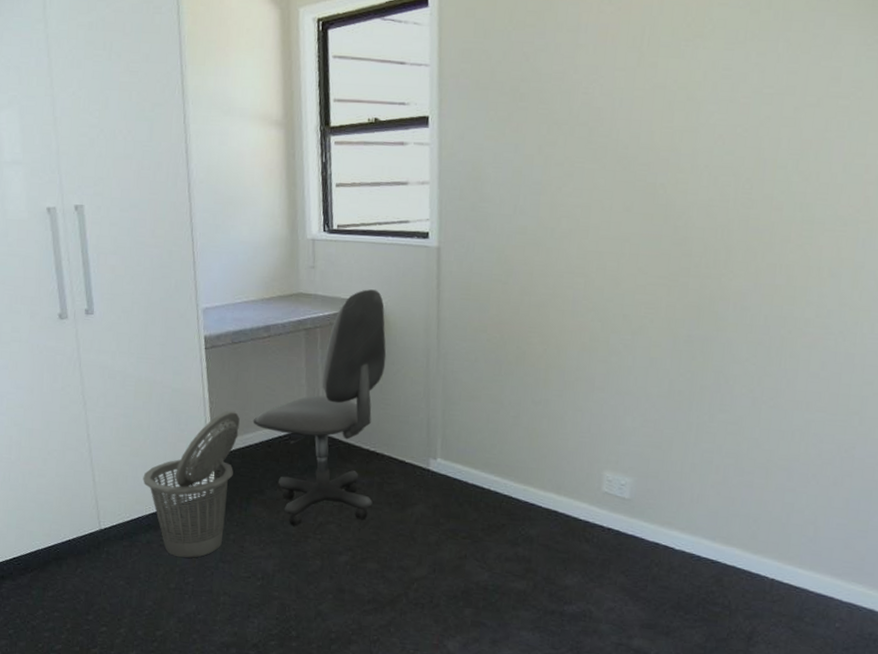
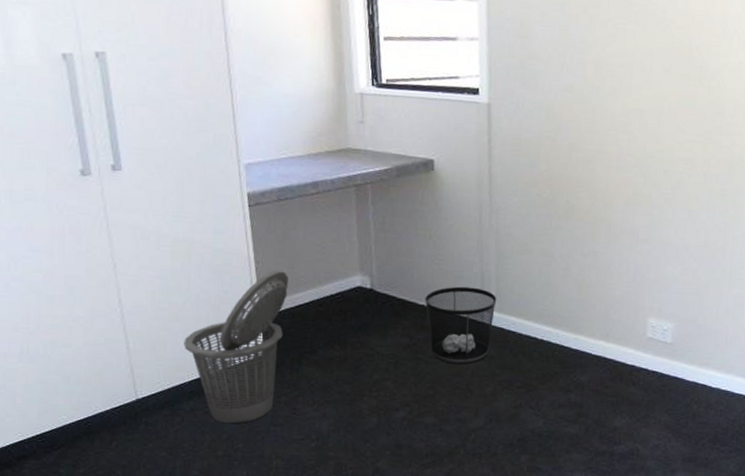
office chair: present [253,289,387,526] -> none [302,144,439,385]
waste bin: none [370,431,443,512] -> present [425,286,497,365]

